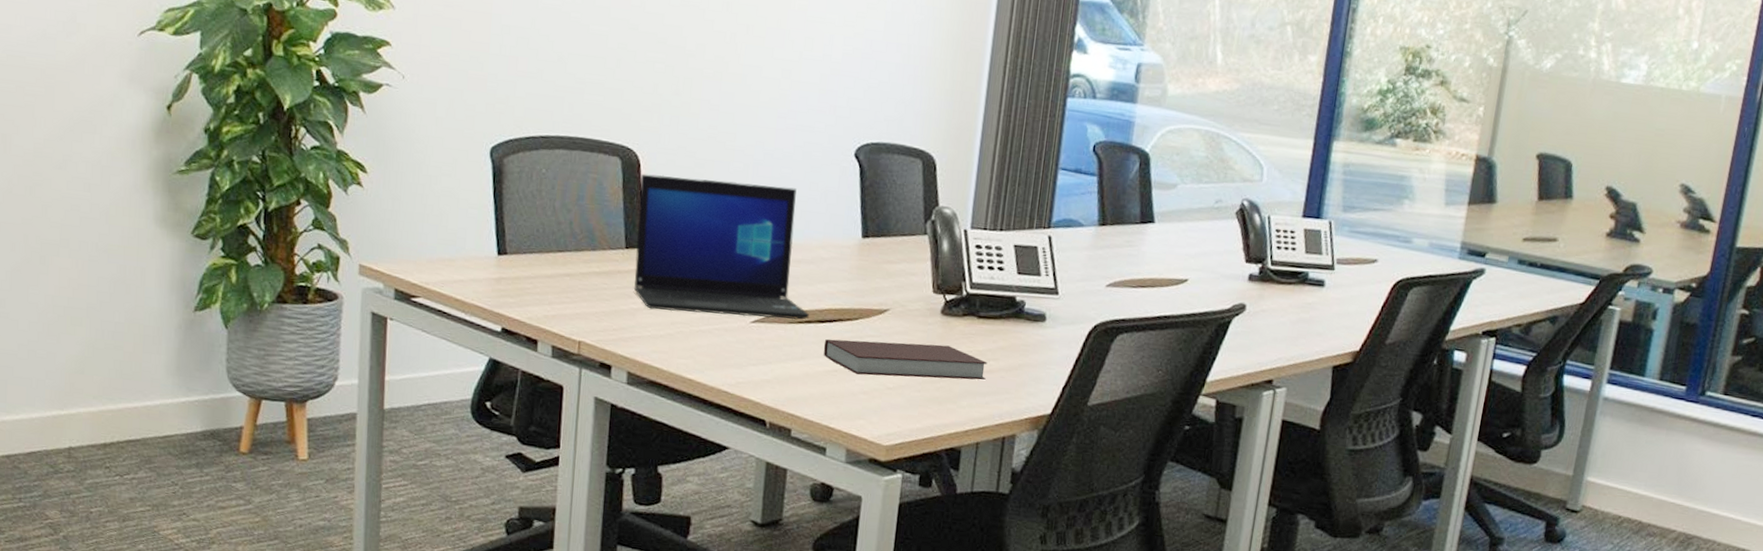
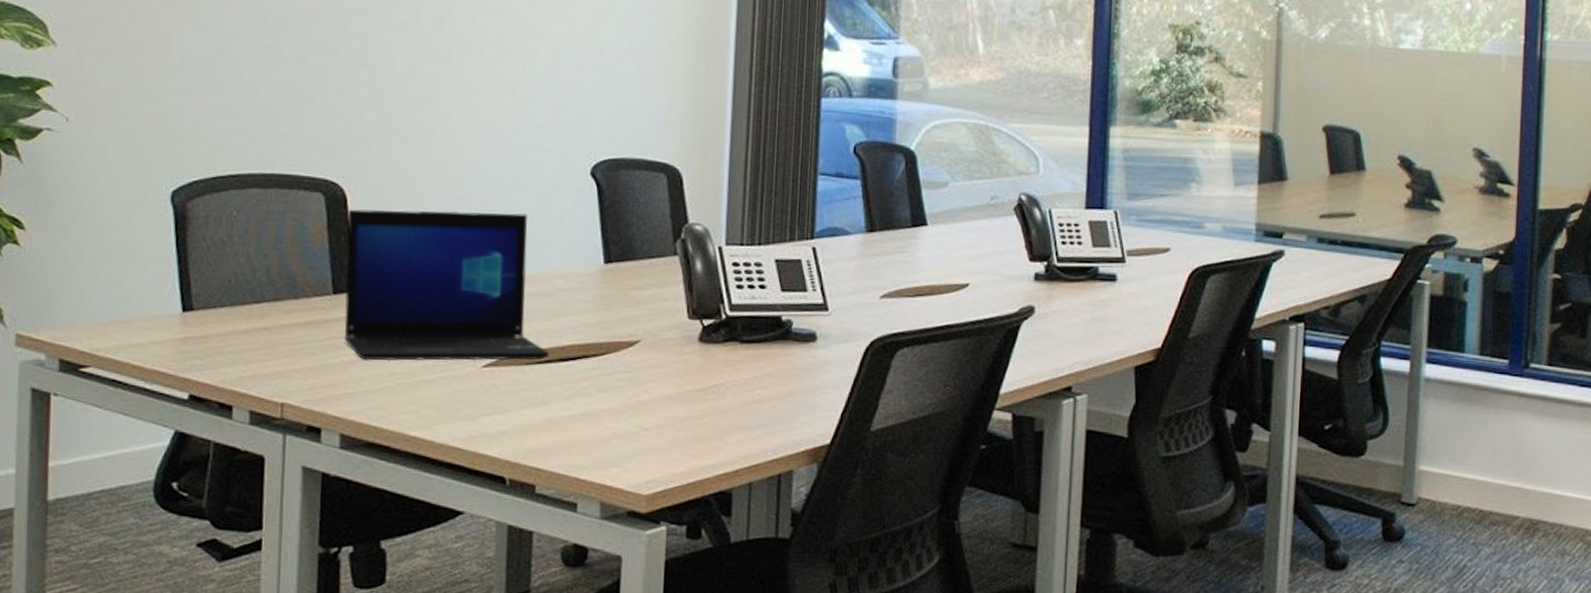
notebook: present [823,339,988,380] -> none [567,376,755,417]

